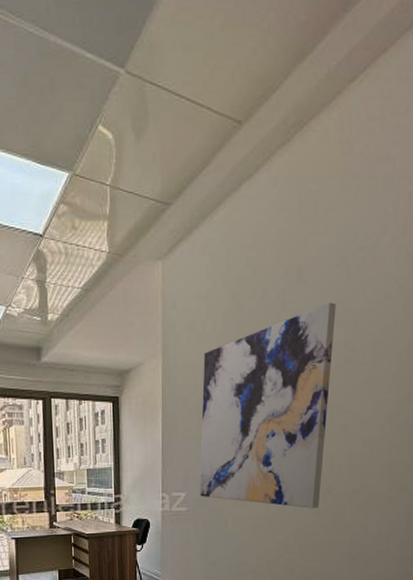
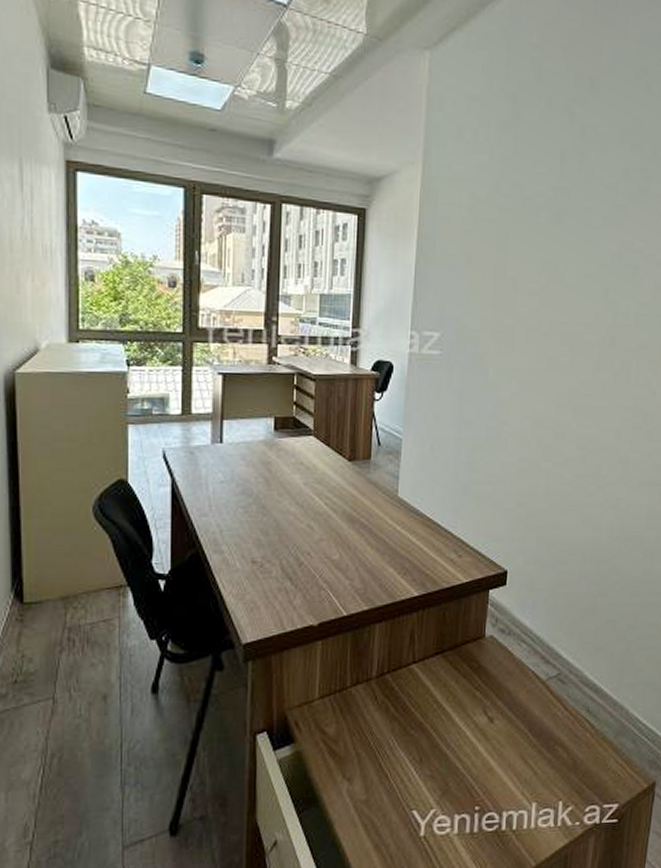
wall art: present [199,302,336,508] -> none [457,120,632,363]

